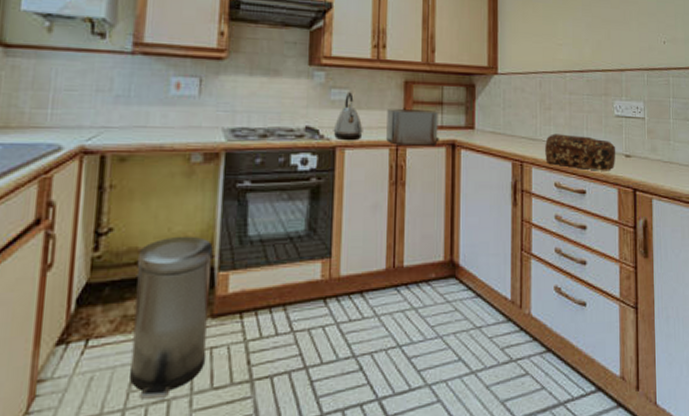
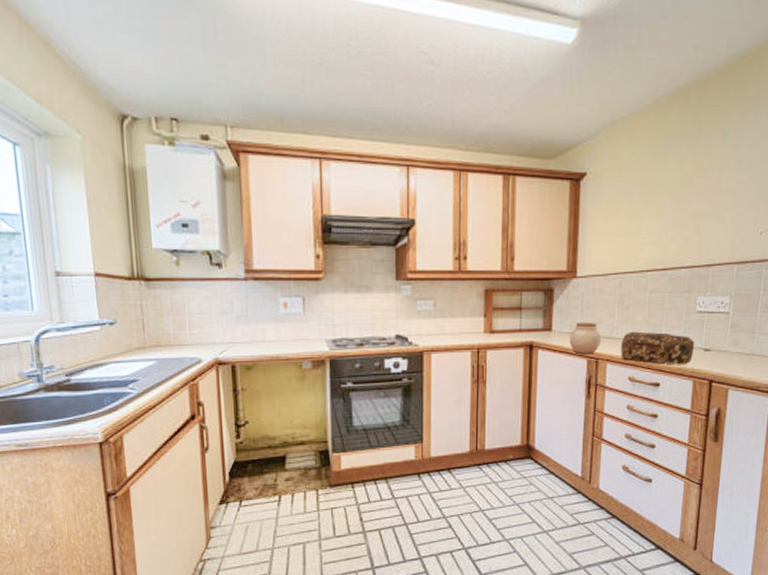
pedal bin: present [130,236,213,399] -> none [269,426,328,542]
kettle: present [333,92,363,141] -> none [420,303,447,346]
toaster: present [385,108,439,147] -> none [467,314,518,350]
jar: none [493,122,526,155] -> present [569,323,602,353]

